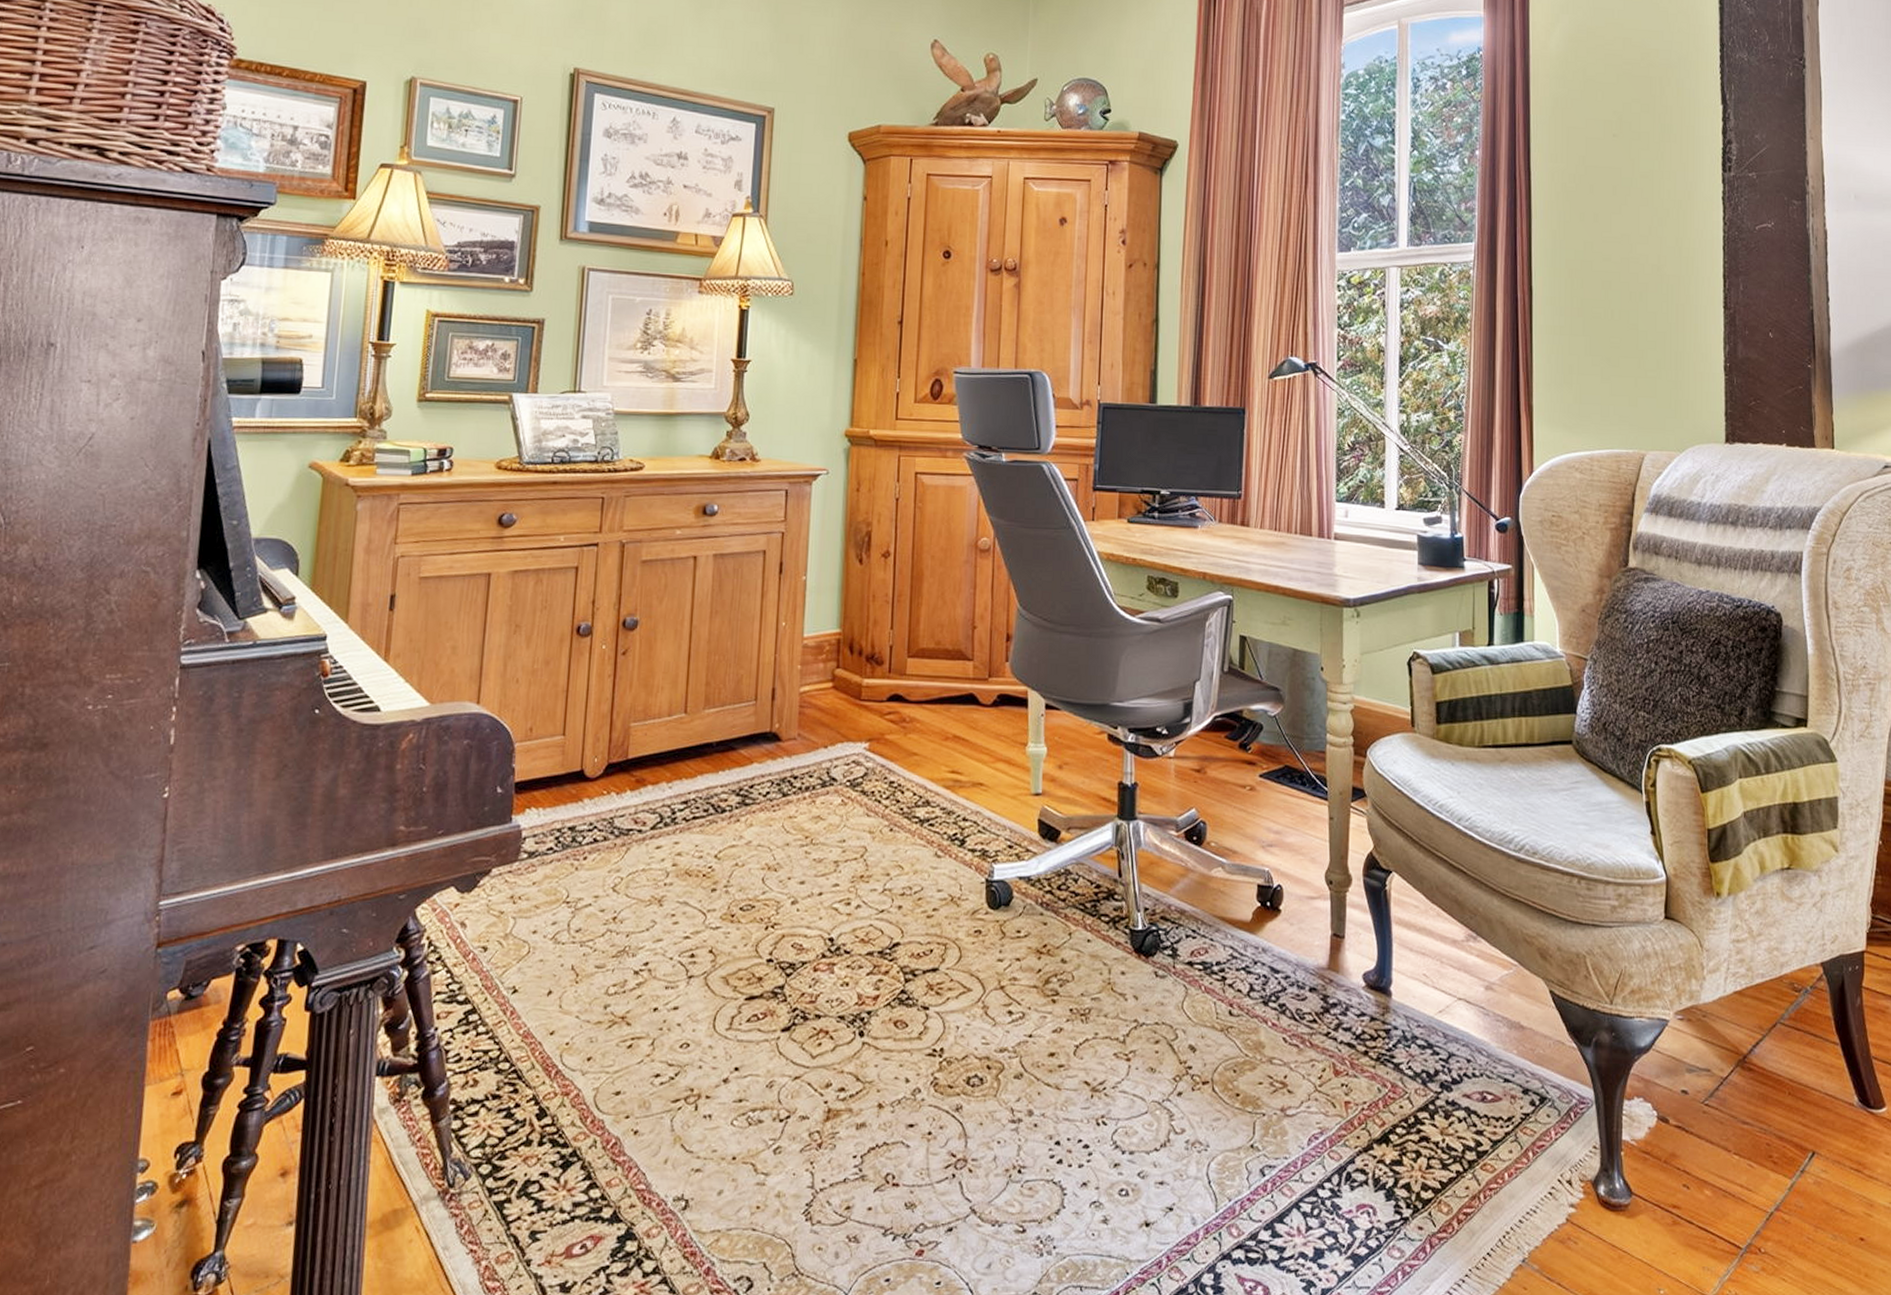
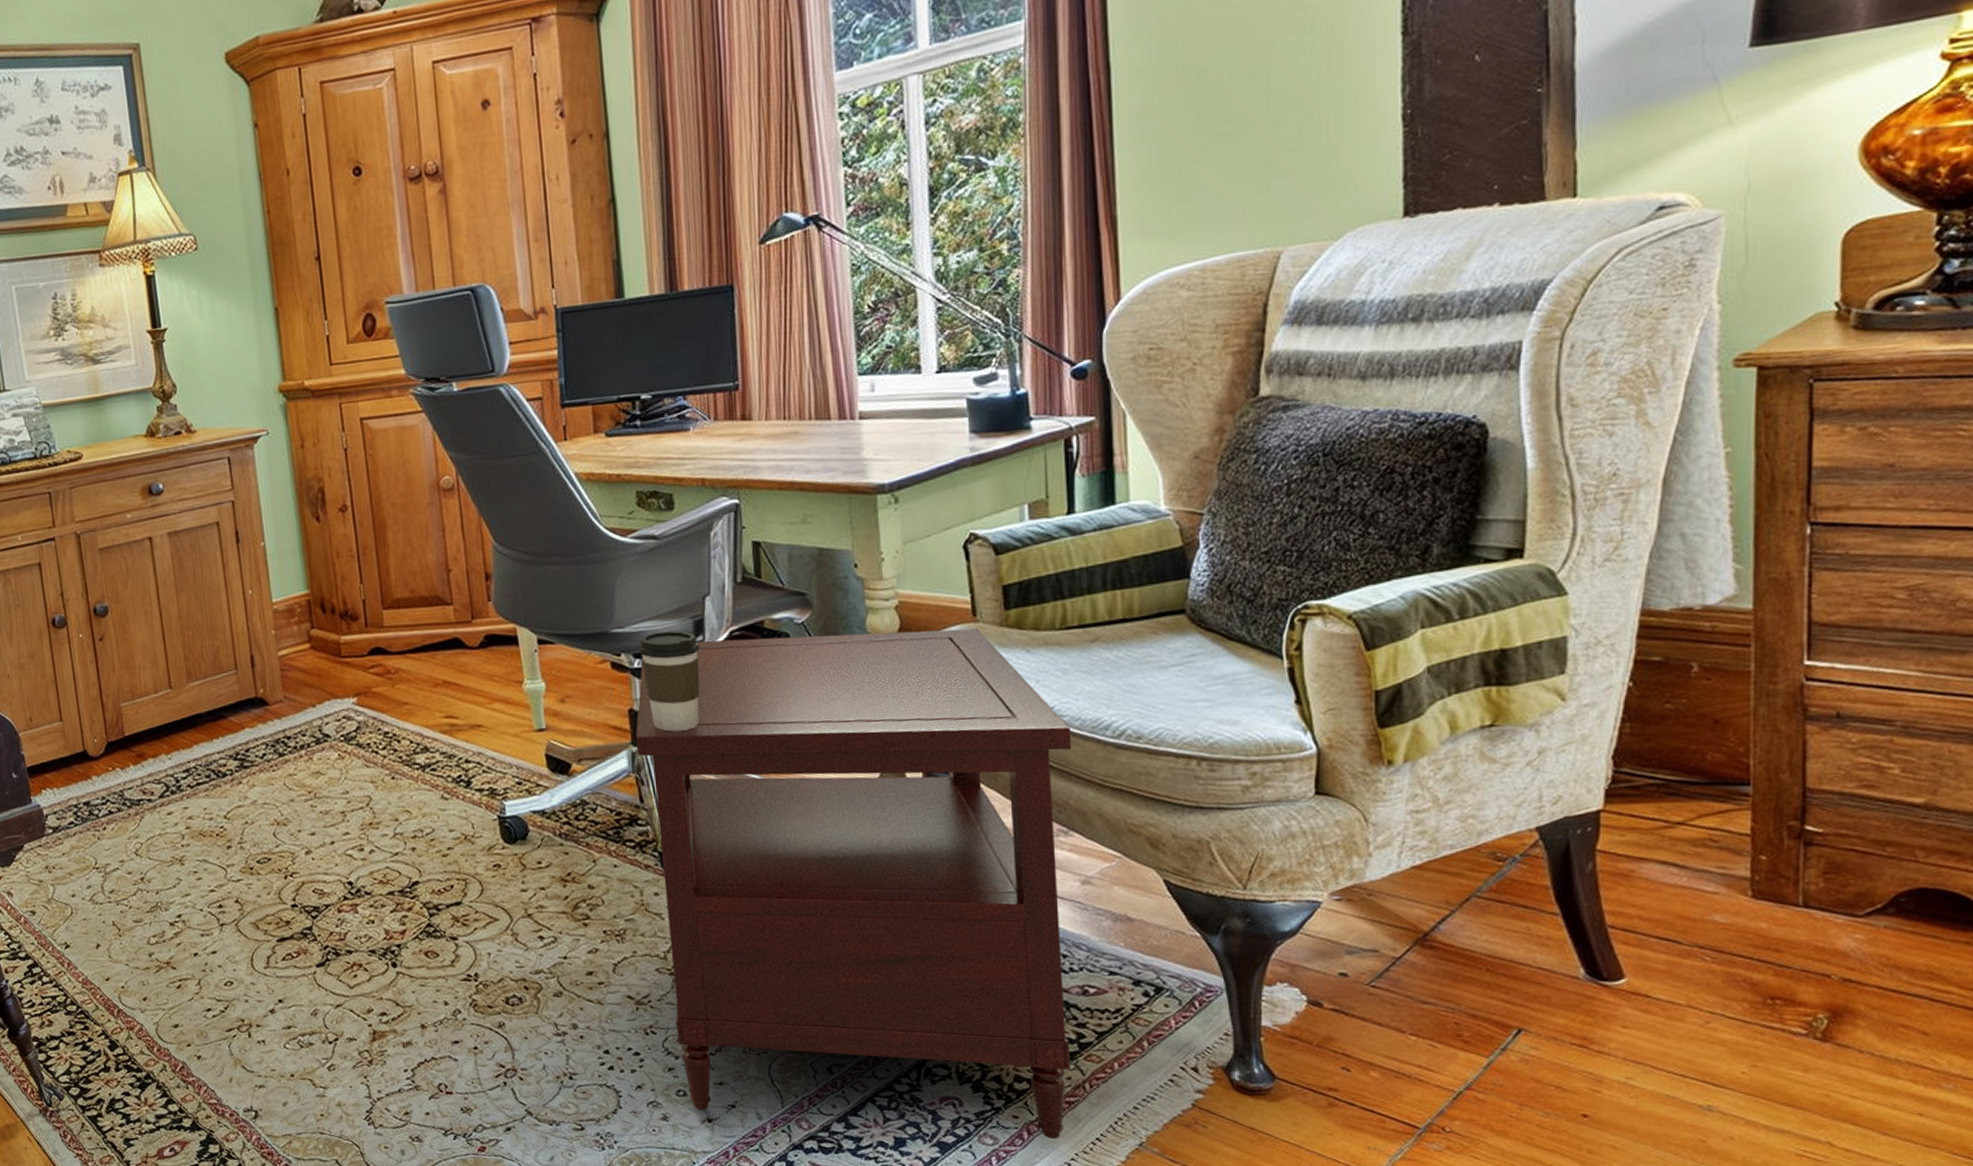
side table: none [1121,722,1483,1253] -> present [635,628,1072,1140]
coffee cup: none [1134,710,1187,808] -> present [638,630,700,732]

